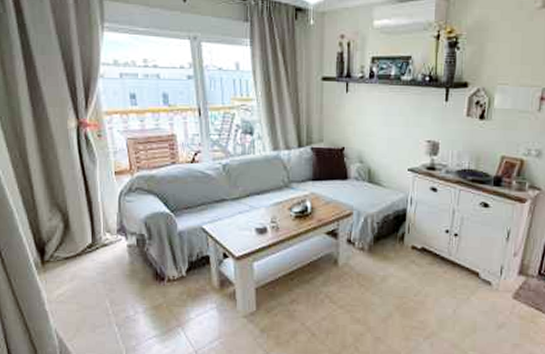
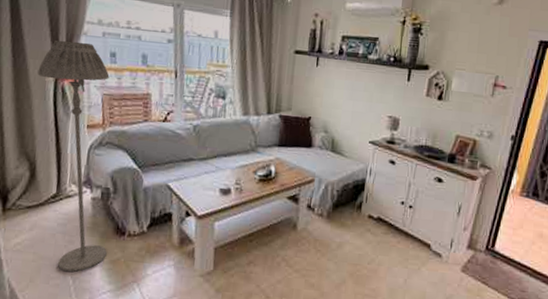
floor lamp: none [59,85,148,320] -> present [37,40,110,272]

